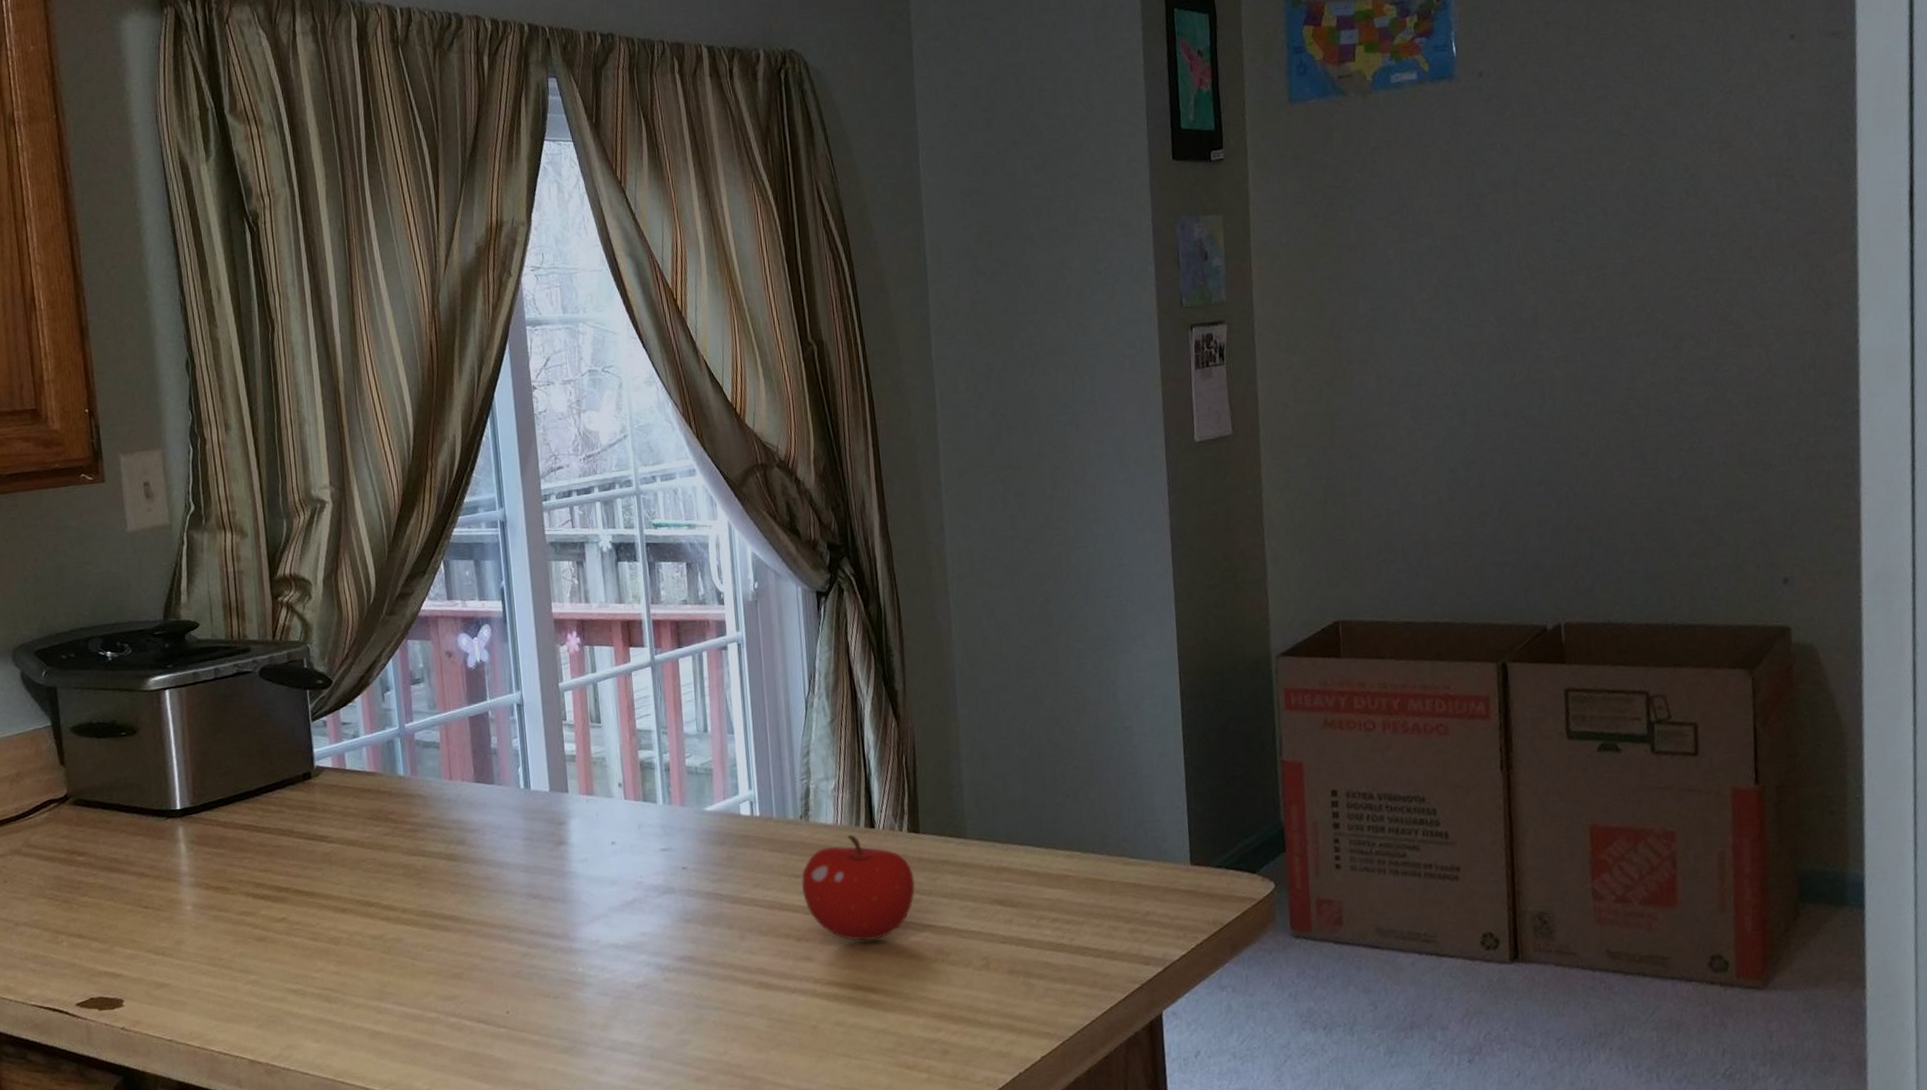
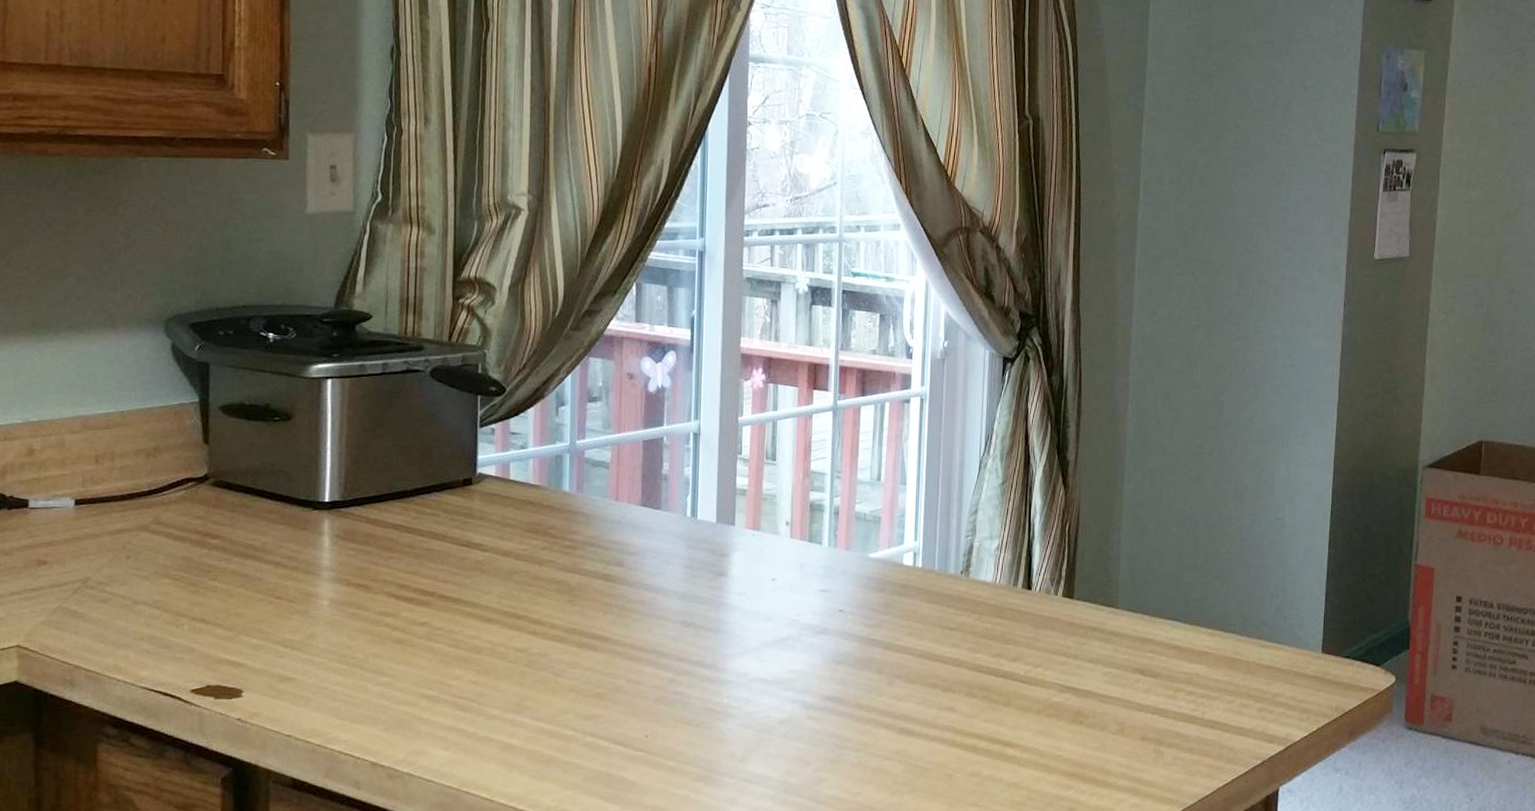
fruit: present [801,835,915,941] -> none [954,595,1064,698]

